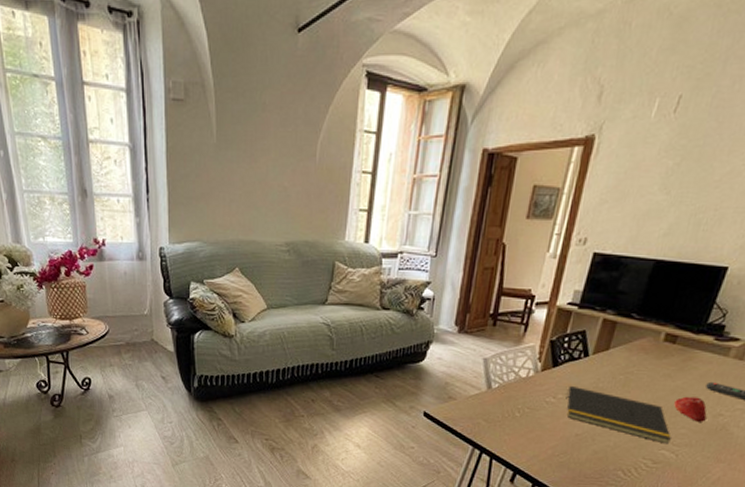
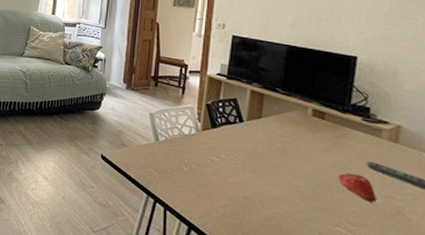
notepad: present [566,385,671,444] -> none [228,147,344,222]

